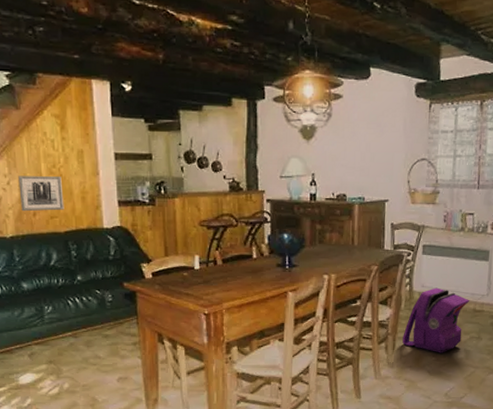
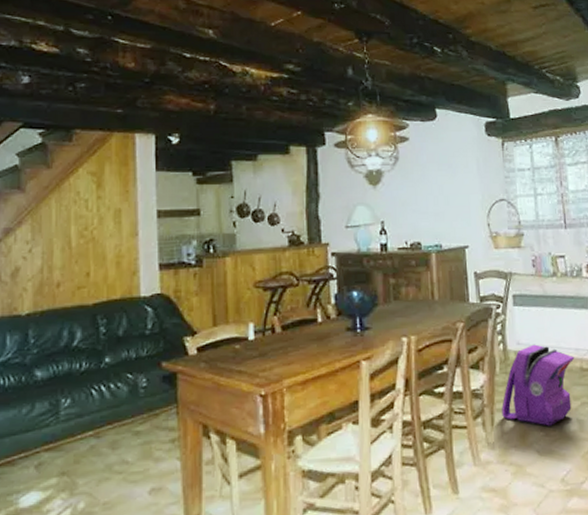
wall art: present [18,176,64,212] -> none [42,240,95,283]

